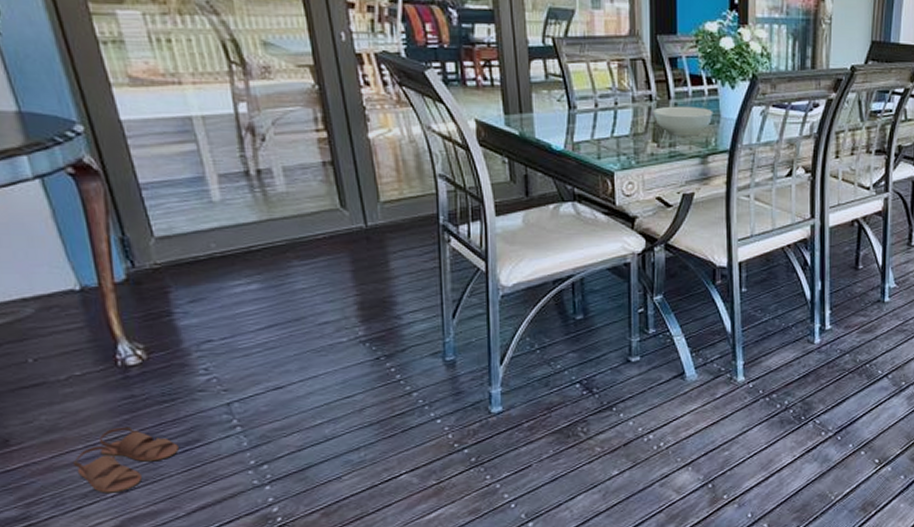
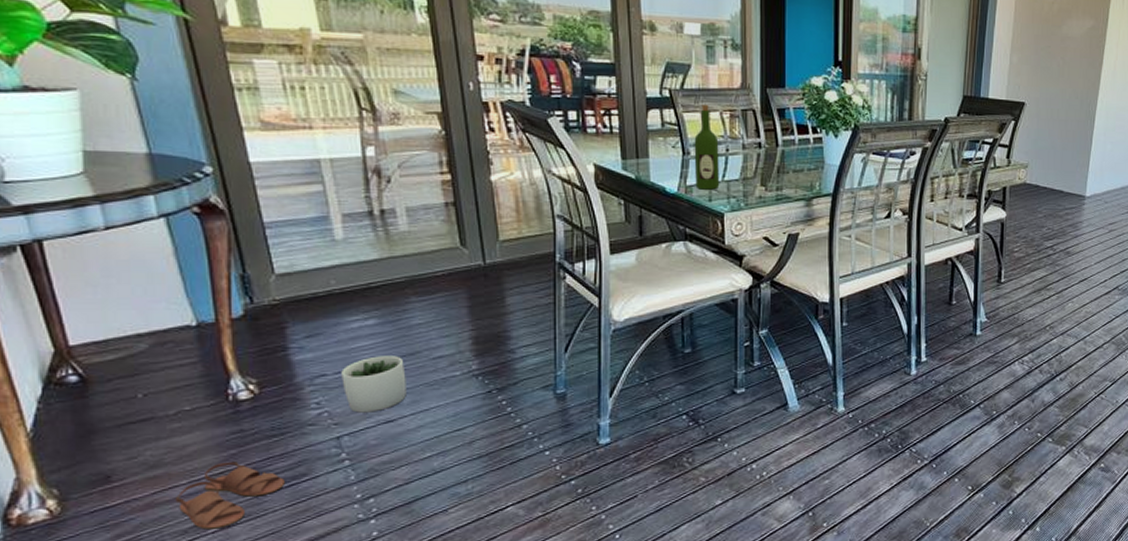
planter: none [227,321,294,379] -> present [341,356,407,413]
wine bottle: none [580,53,609,147] -> present [694,104,720,190]
bowl: present [653,106,713,136] -> none [762,153,818,181]

